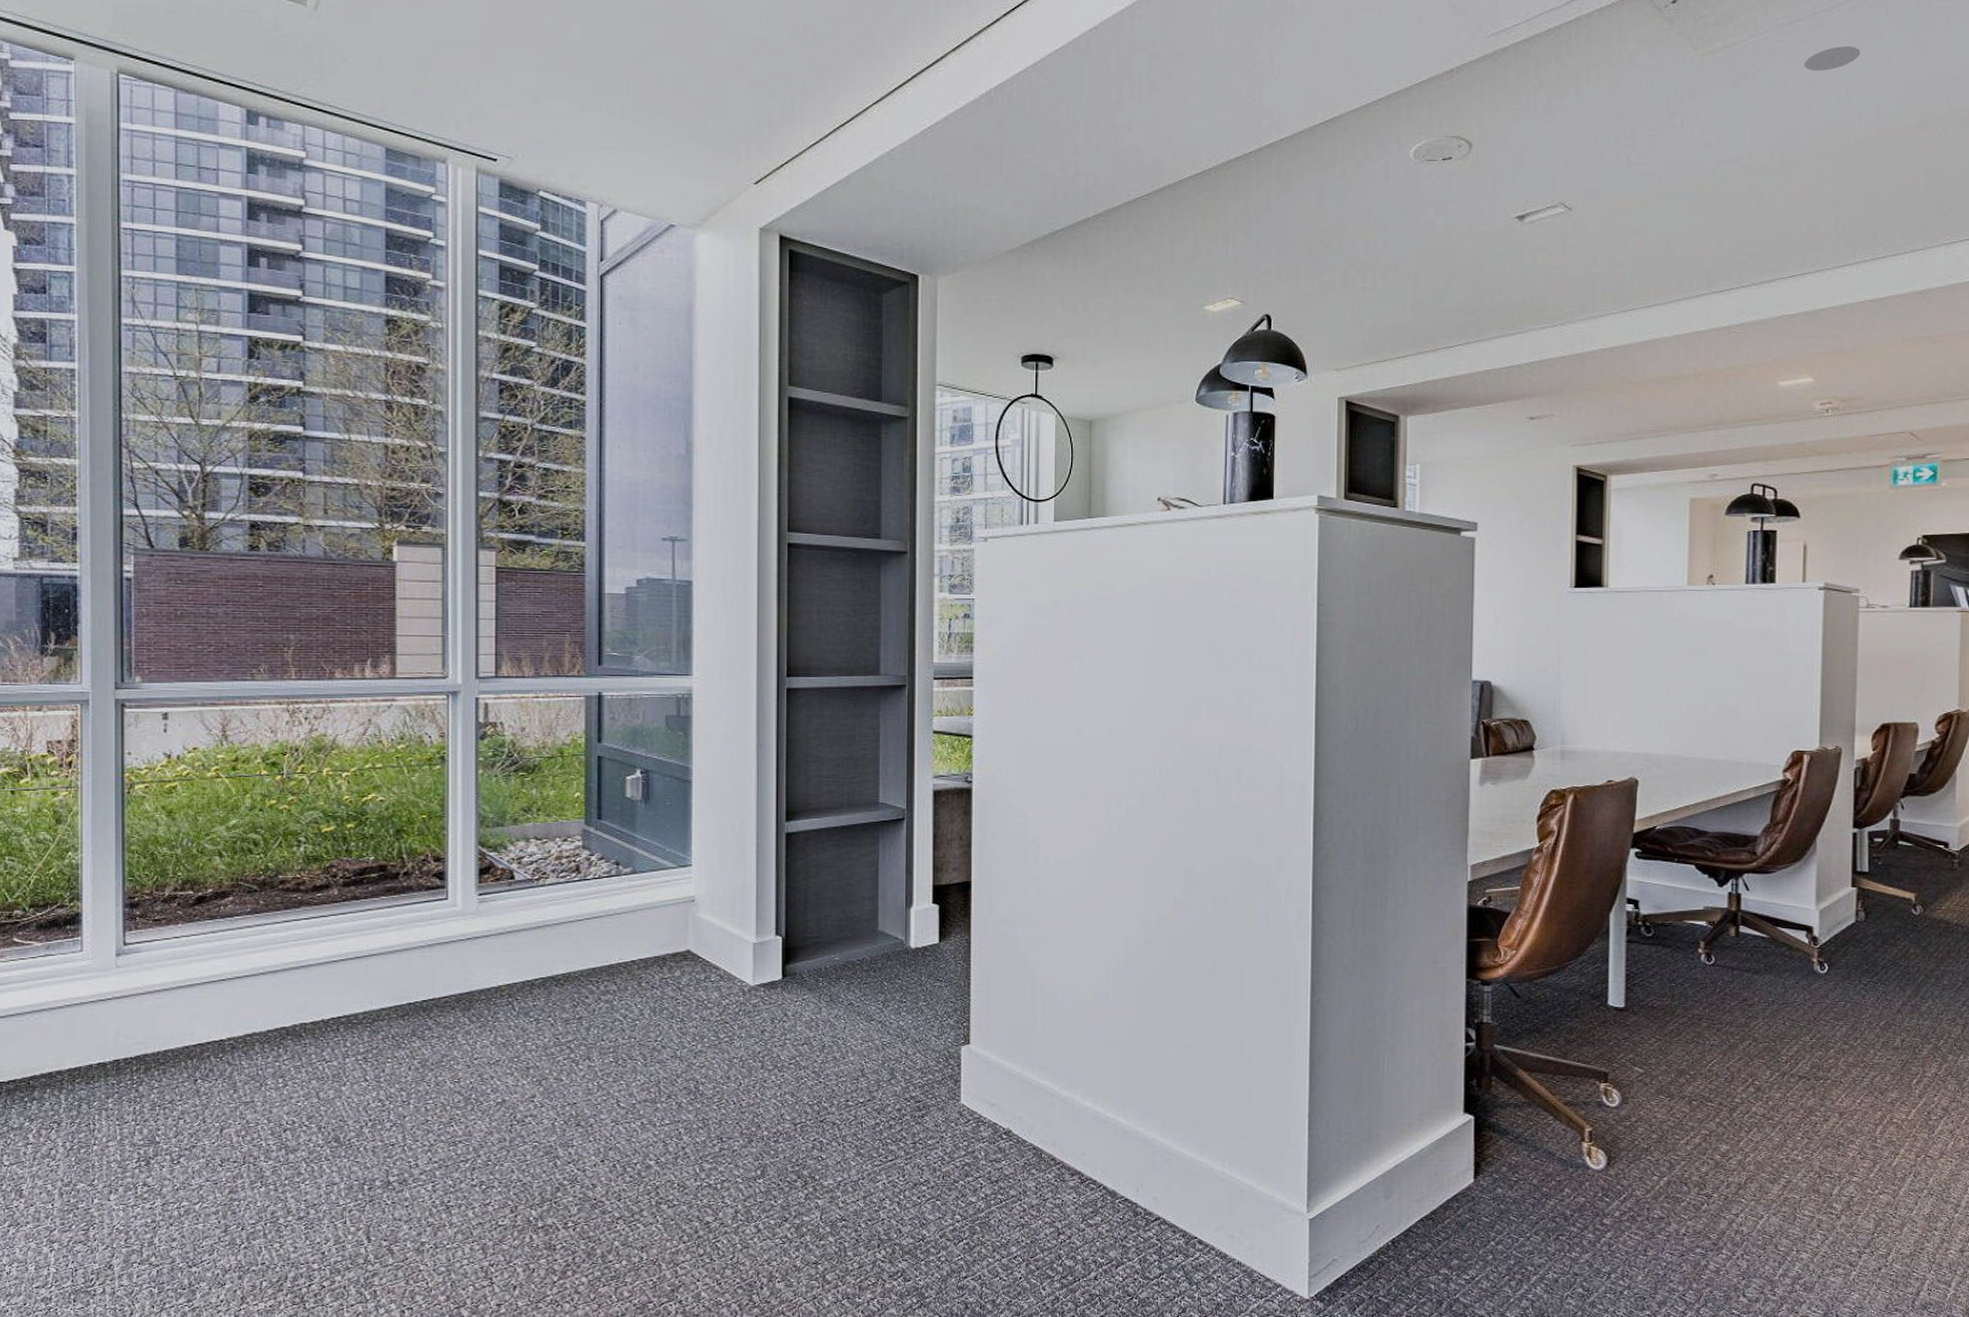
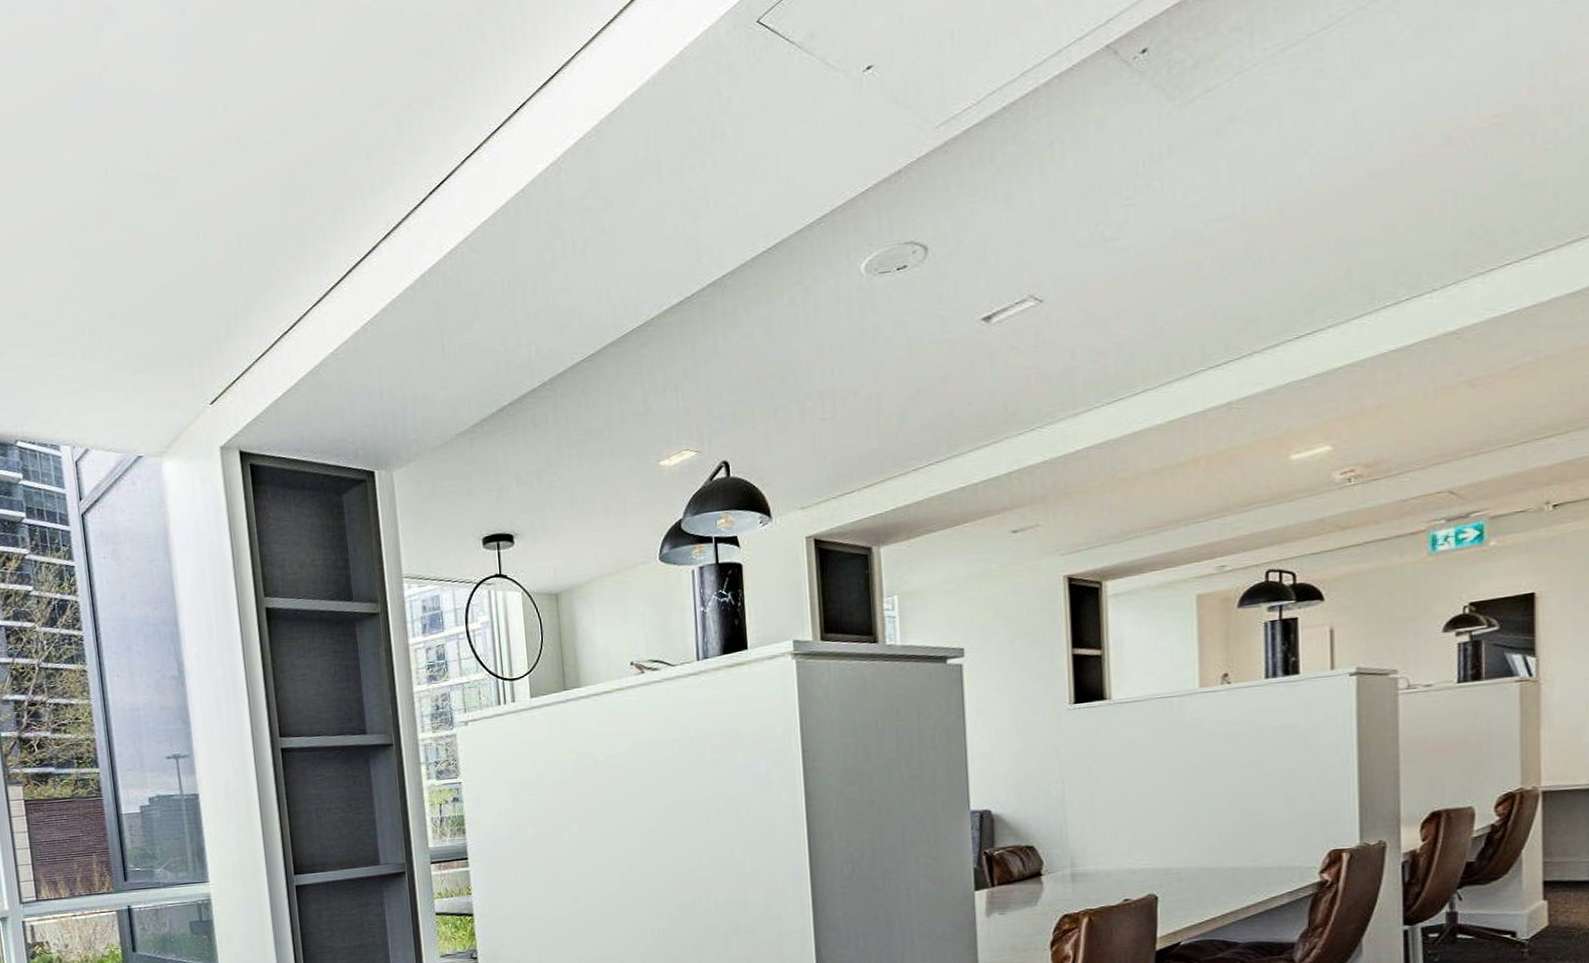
smoke detector: present [1804,46,1861,72] -> none [1300,64,1368,102]

